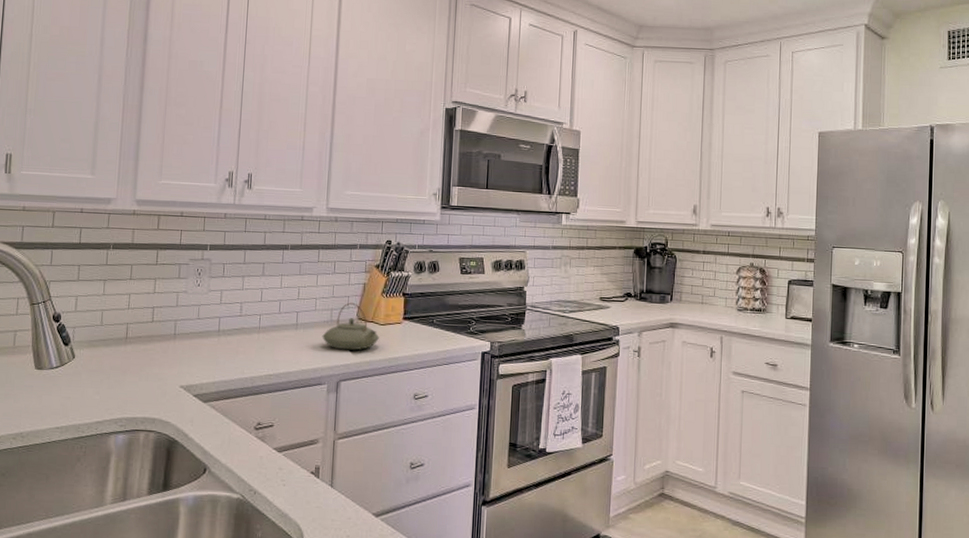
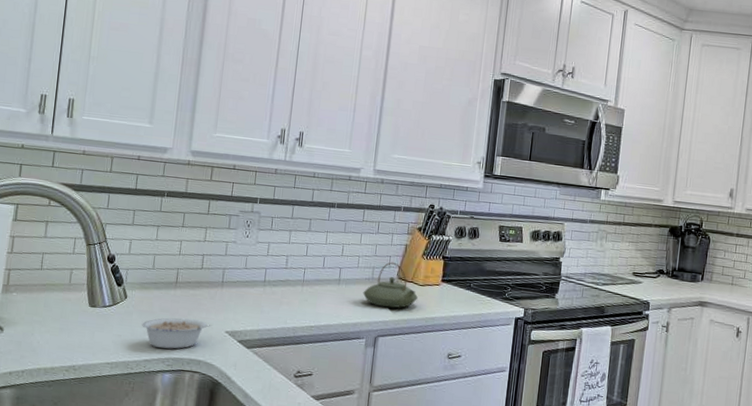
legume: none [92,375,165,408] -> present [142,317,211,349]

